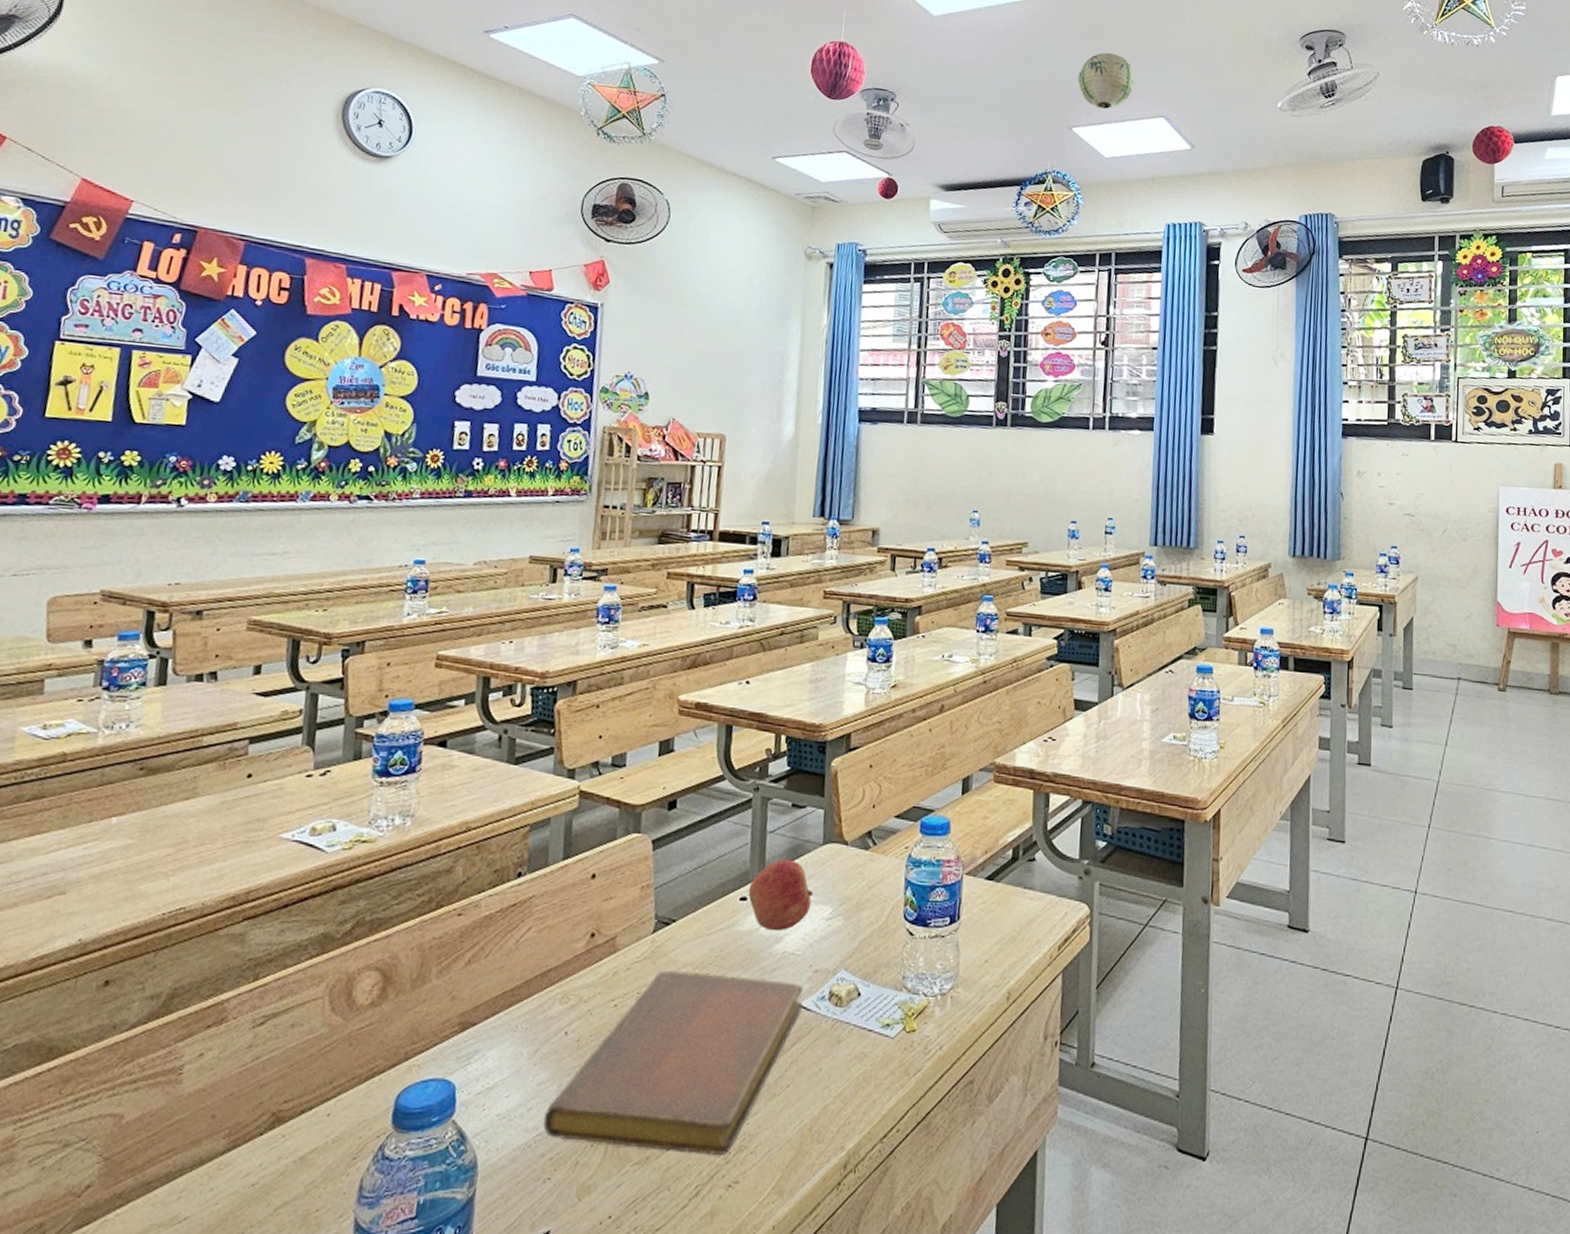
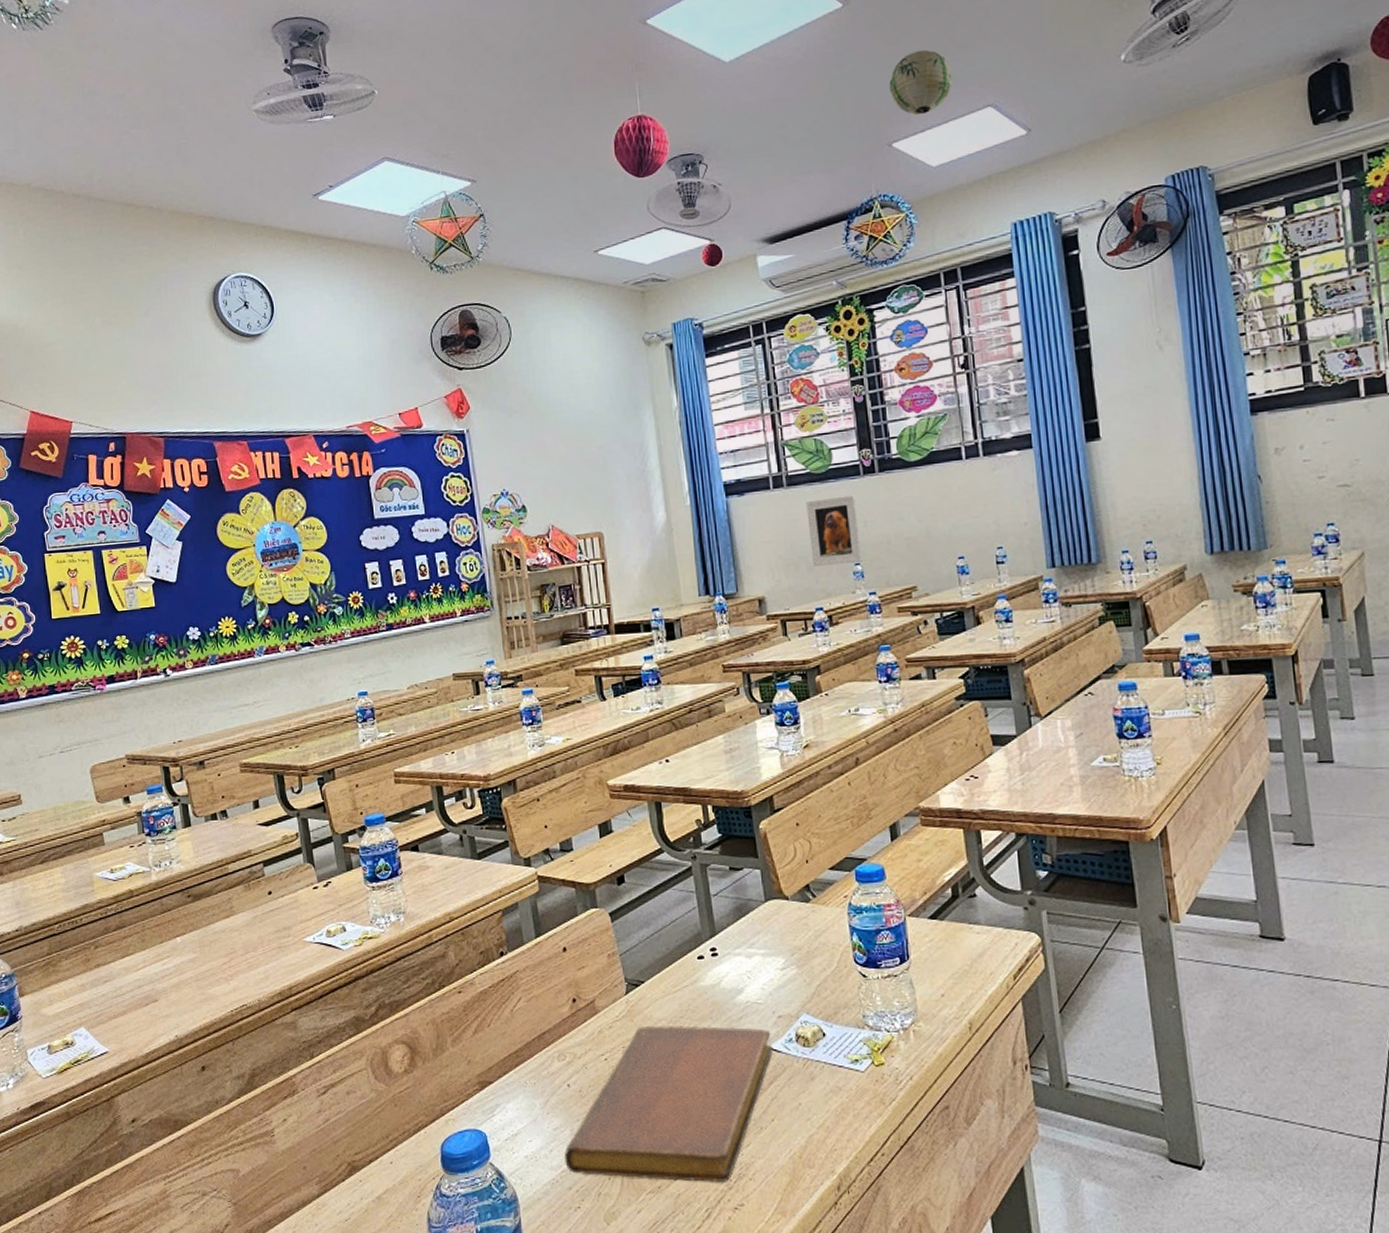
apple: present [748,859,813,931] -> none [704,918,764,984]
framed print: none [932,441,985,510] -> present [806,495,863,567]

